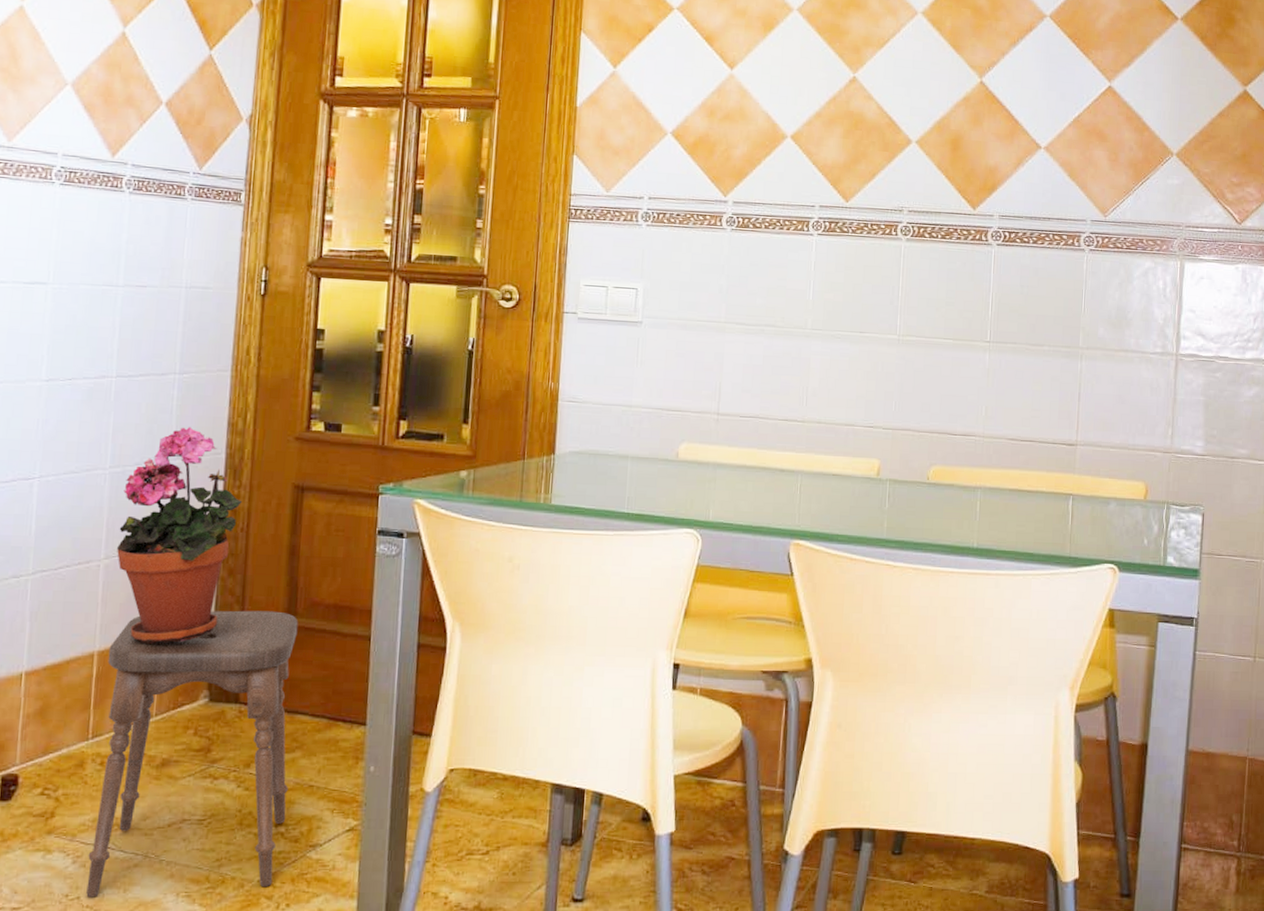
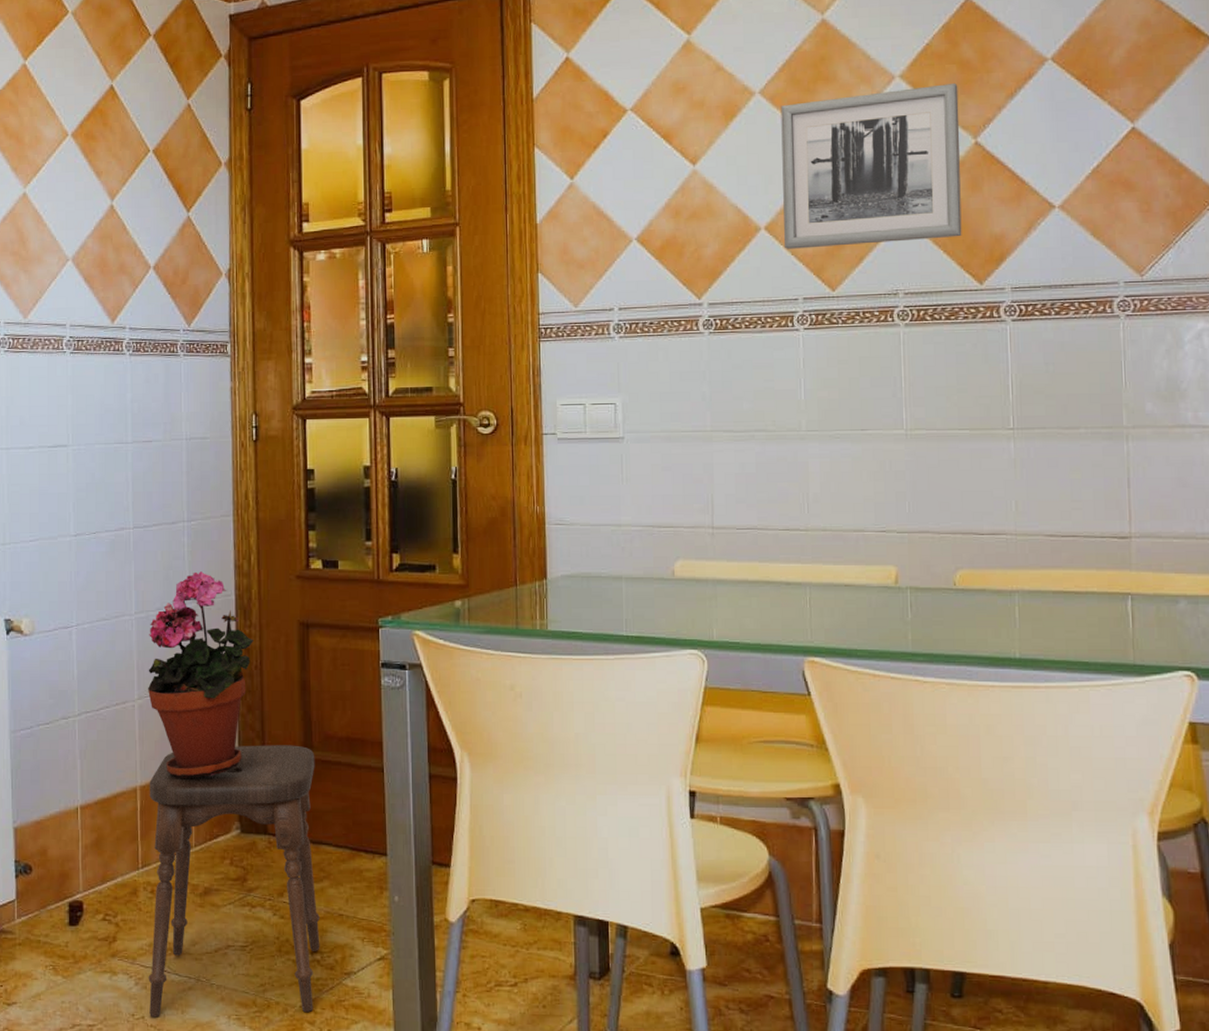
wall art: none [807,24,971,165] -> present [781,82,962,249]

